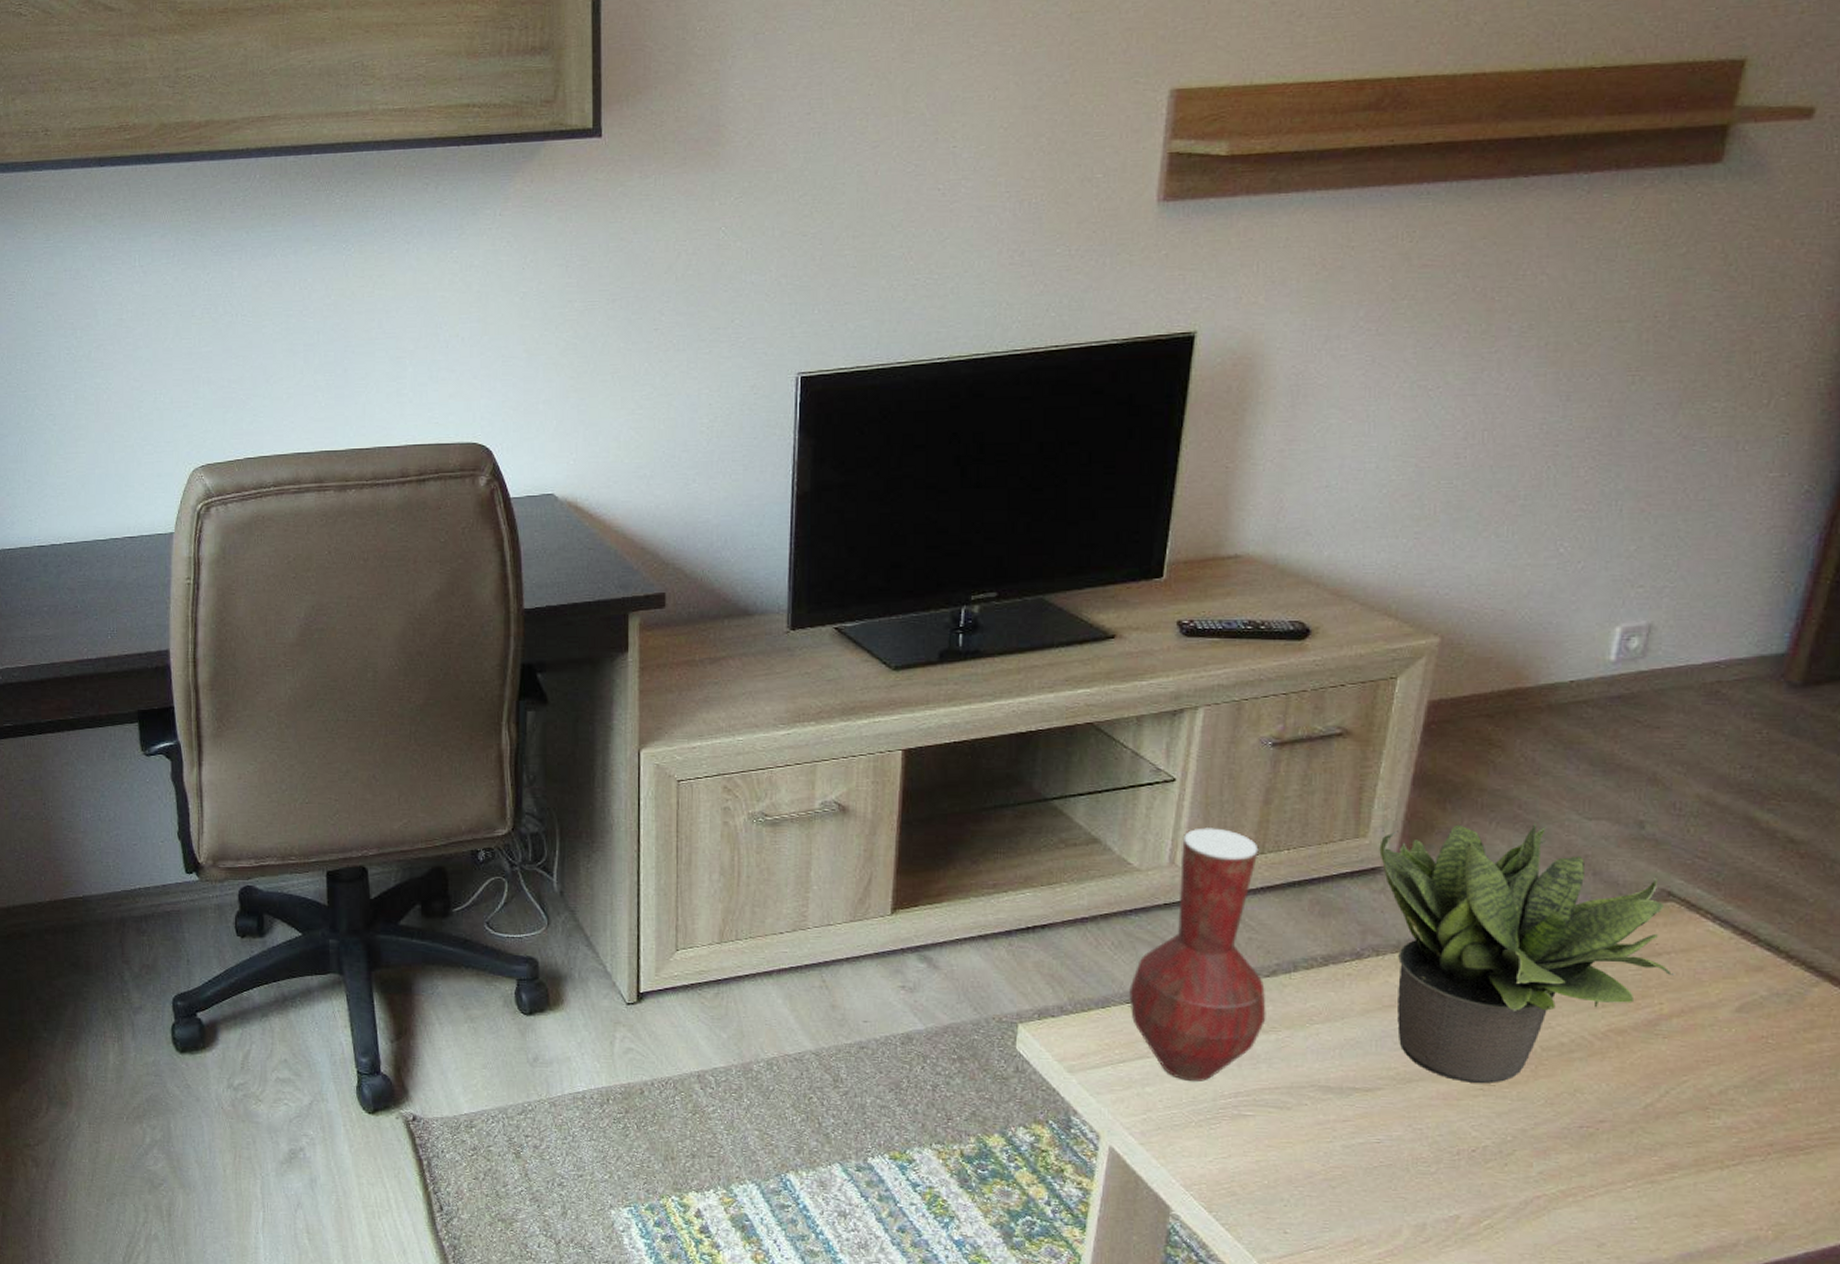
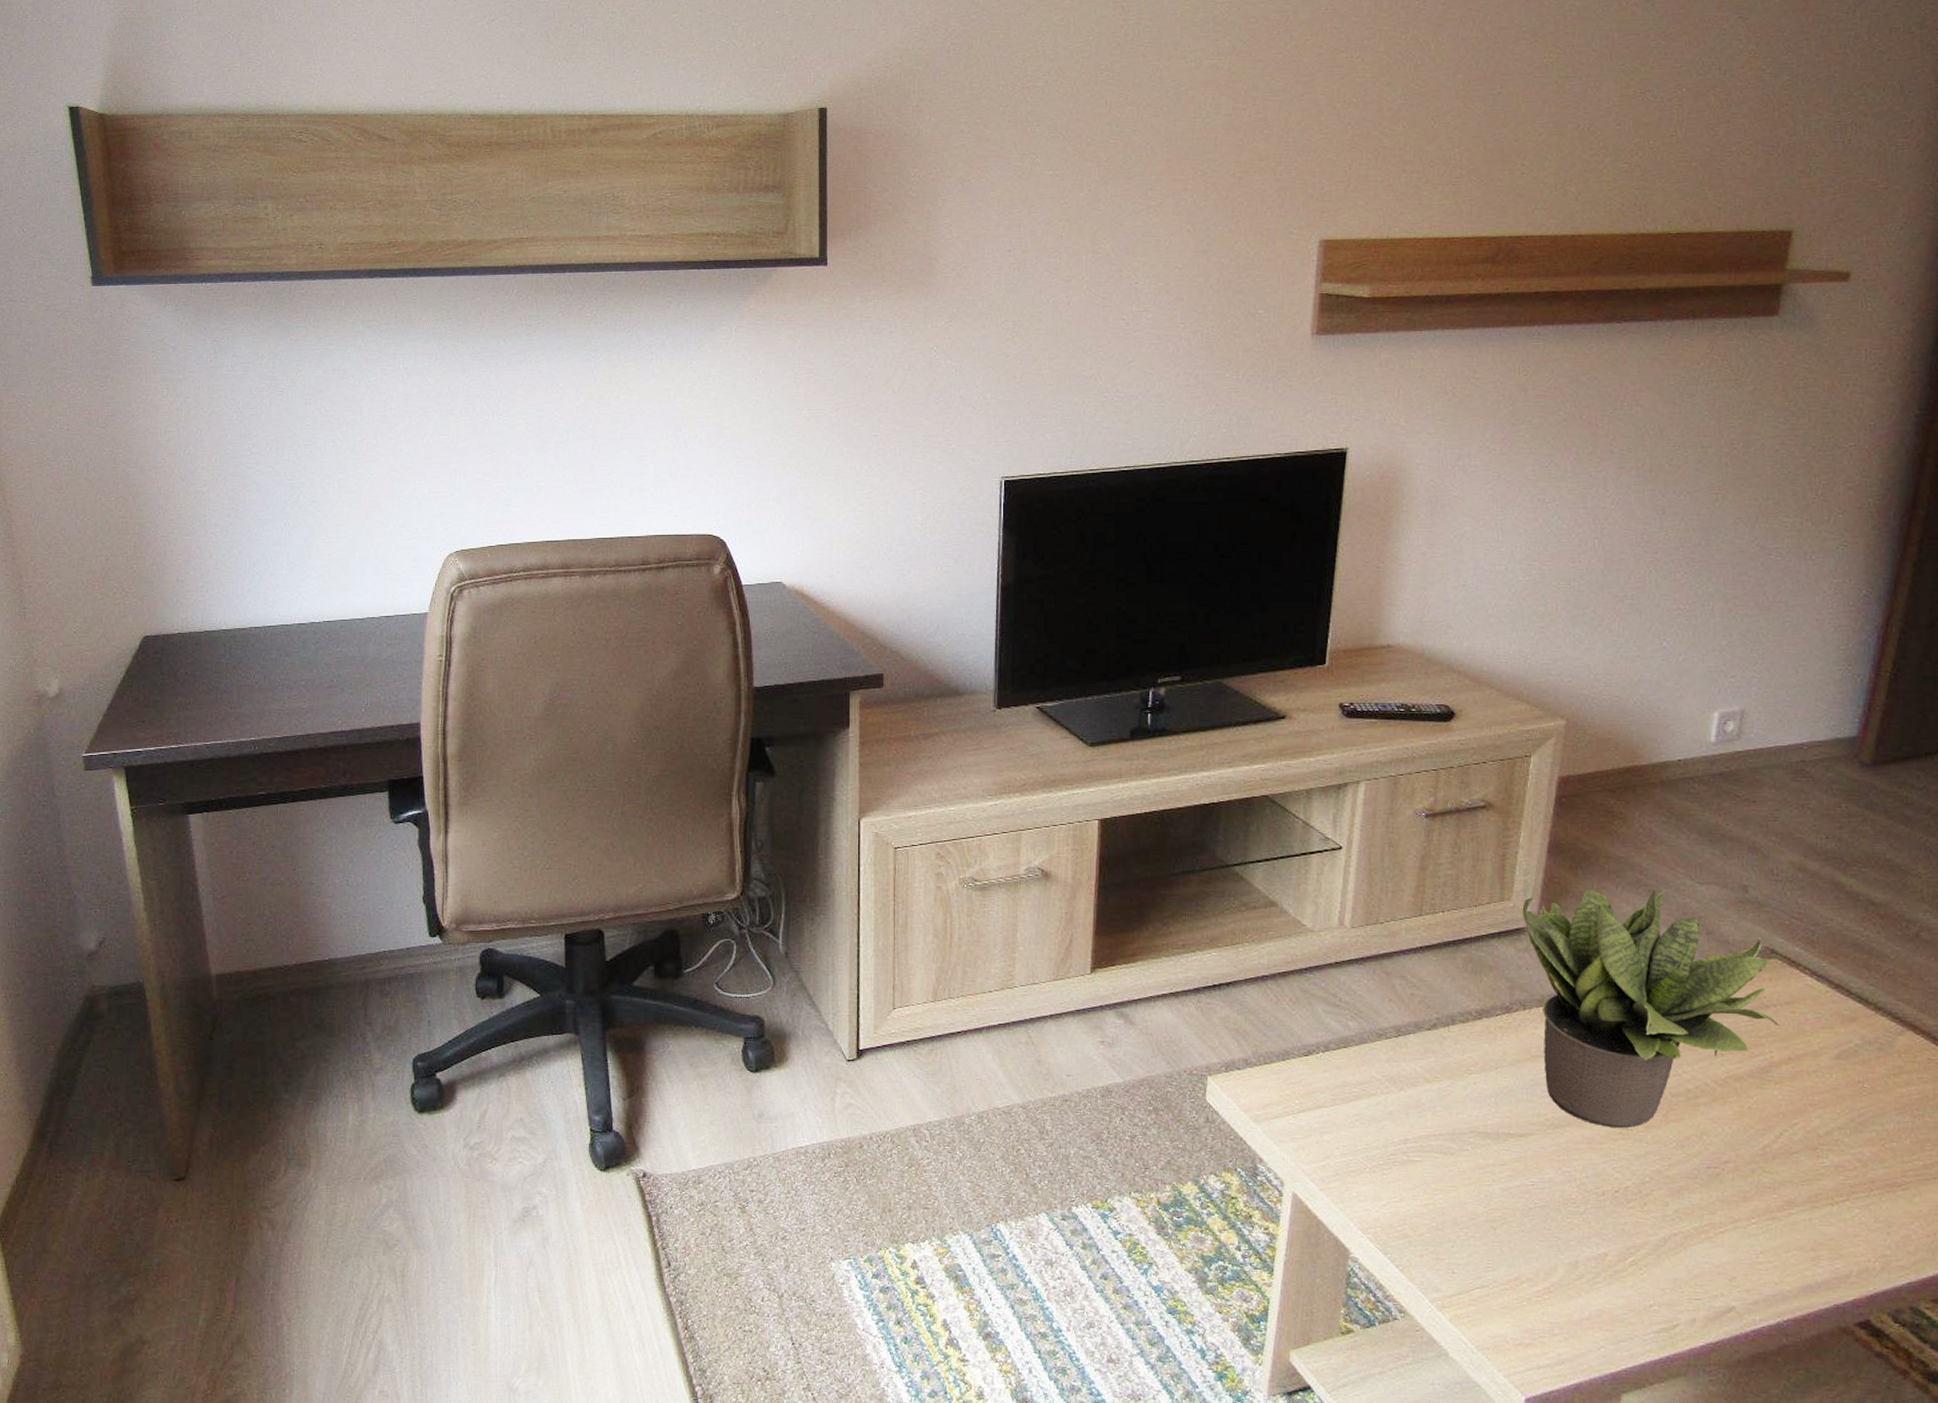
vase: present [1129,826,1266,1081] -> none [1307,890,1429,1129]

